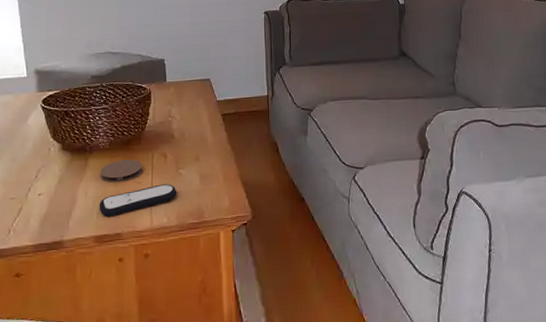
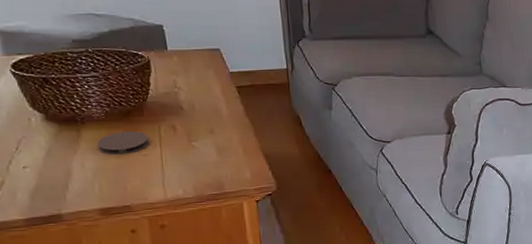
remote control: present [99,184,177,218] -> none [100,156,192,190]

